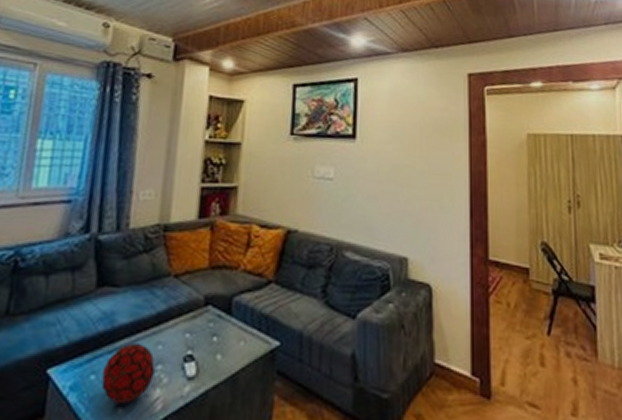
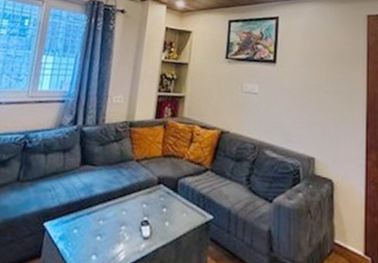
decorative orb: present [101,344,155,404] -> none [81,208,120,253]

